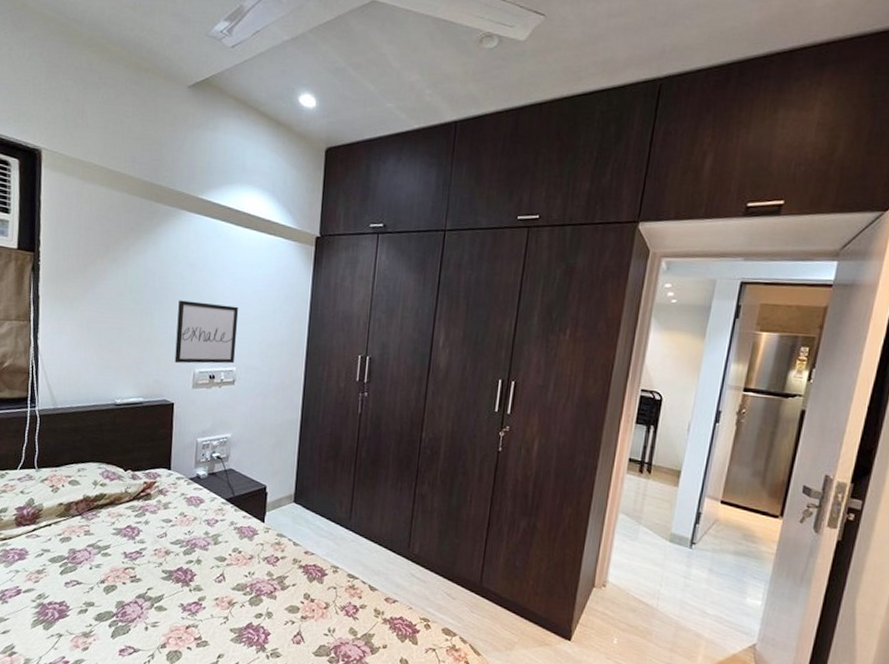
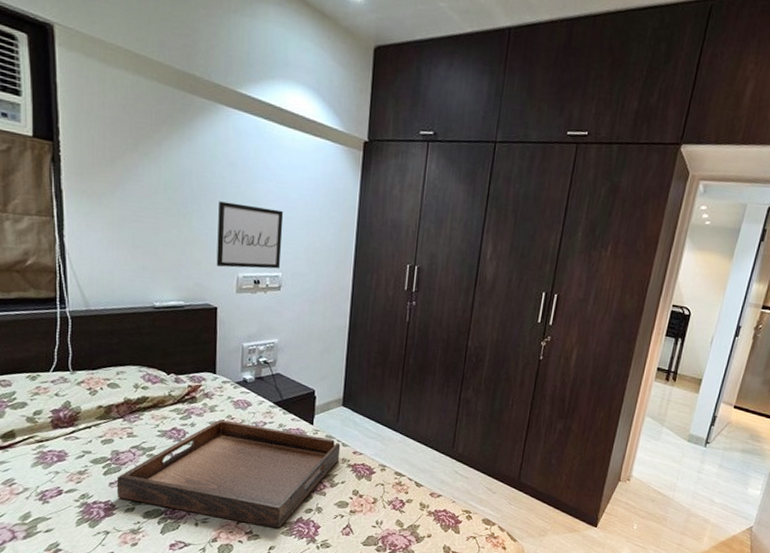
serving tray: none [71,517,292,635] -> present [116,419,341,529]

